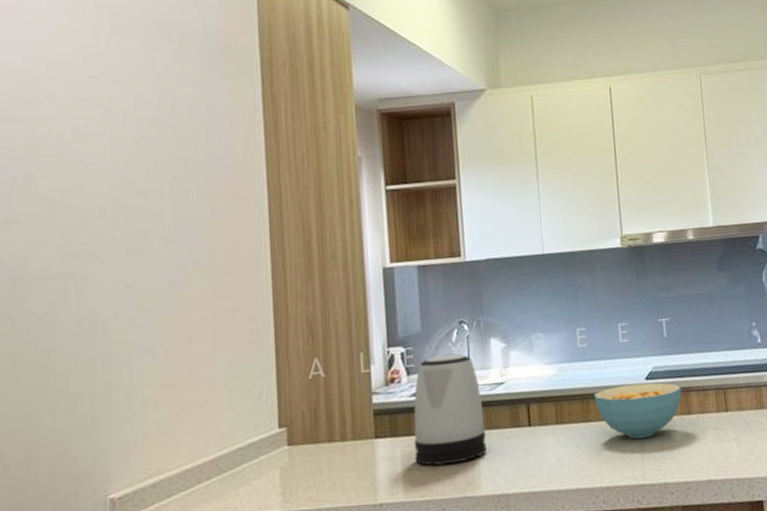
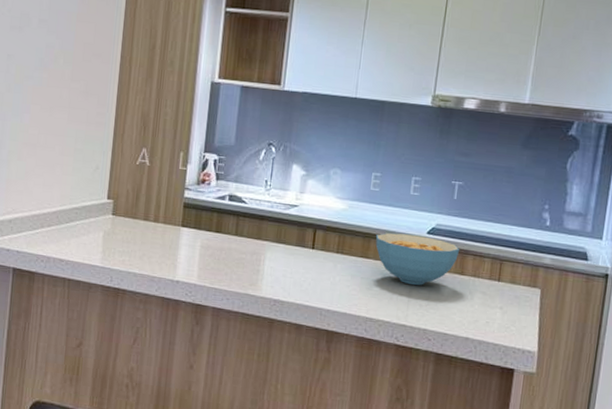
kettle: present [413,353,487,466] -> none [211,168,276,265]

